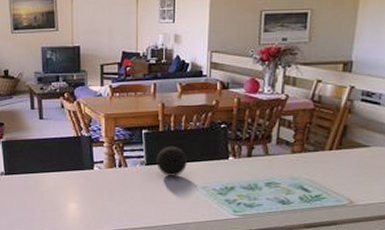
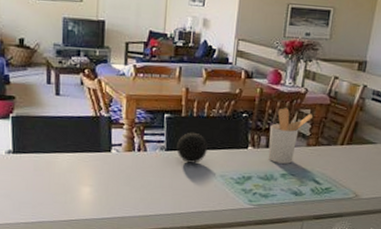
utensil holder: none [250,116,297,172] -> present [268,108,314,164]

